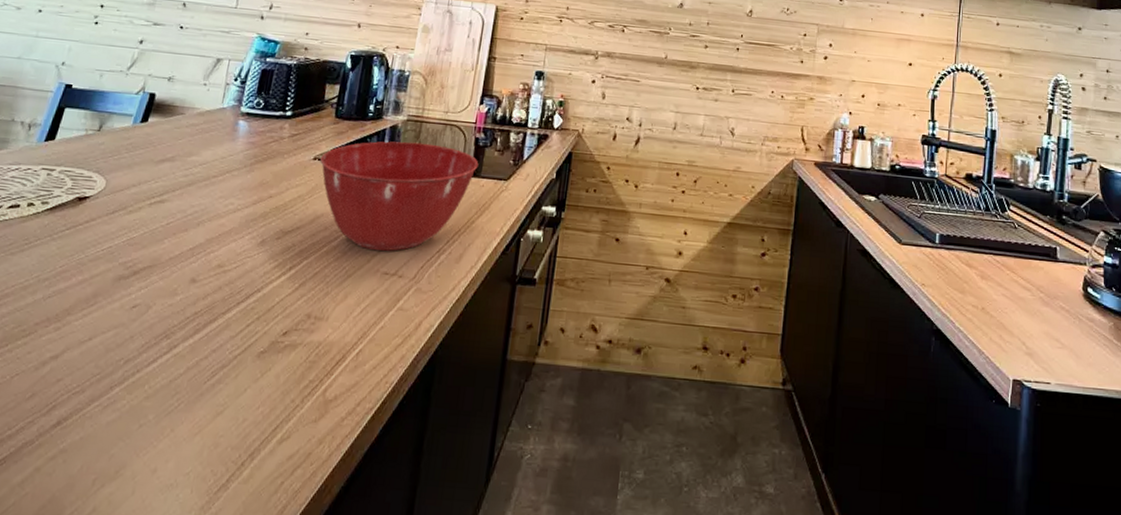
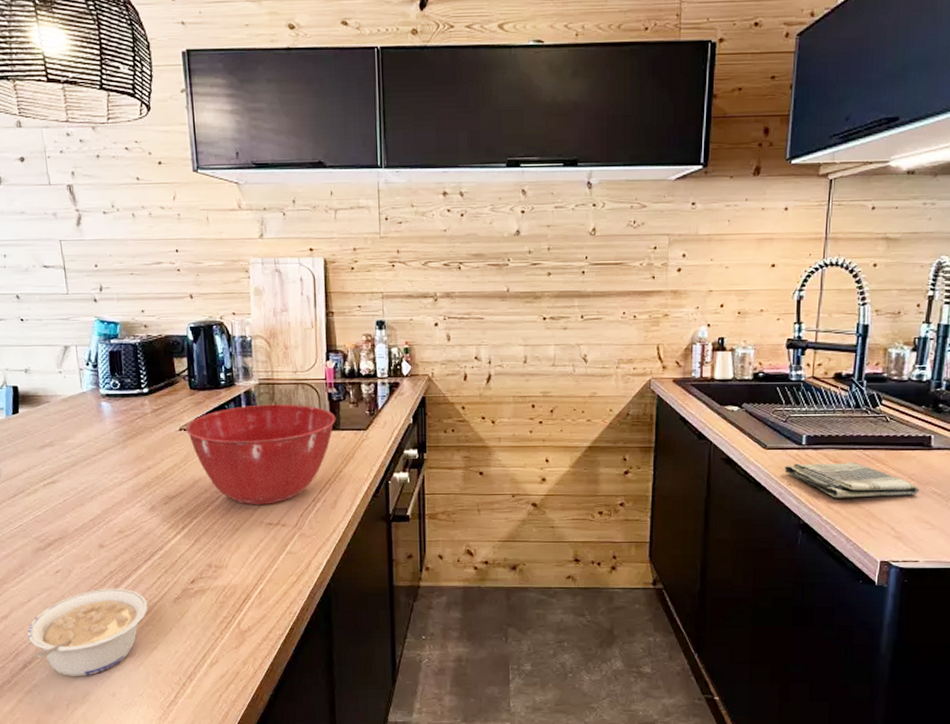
legume: none [70,332,228,444] -> present [27,588,148,677]
dish towel: none [918,262,1048,309] -> present [784,461,920,498]

